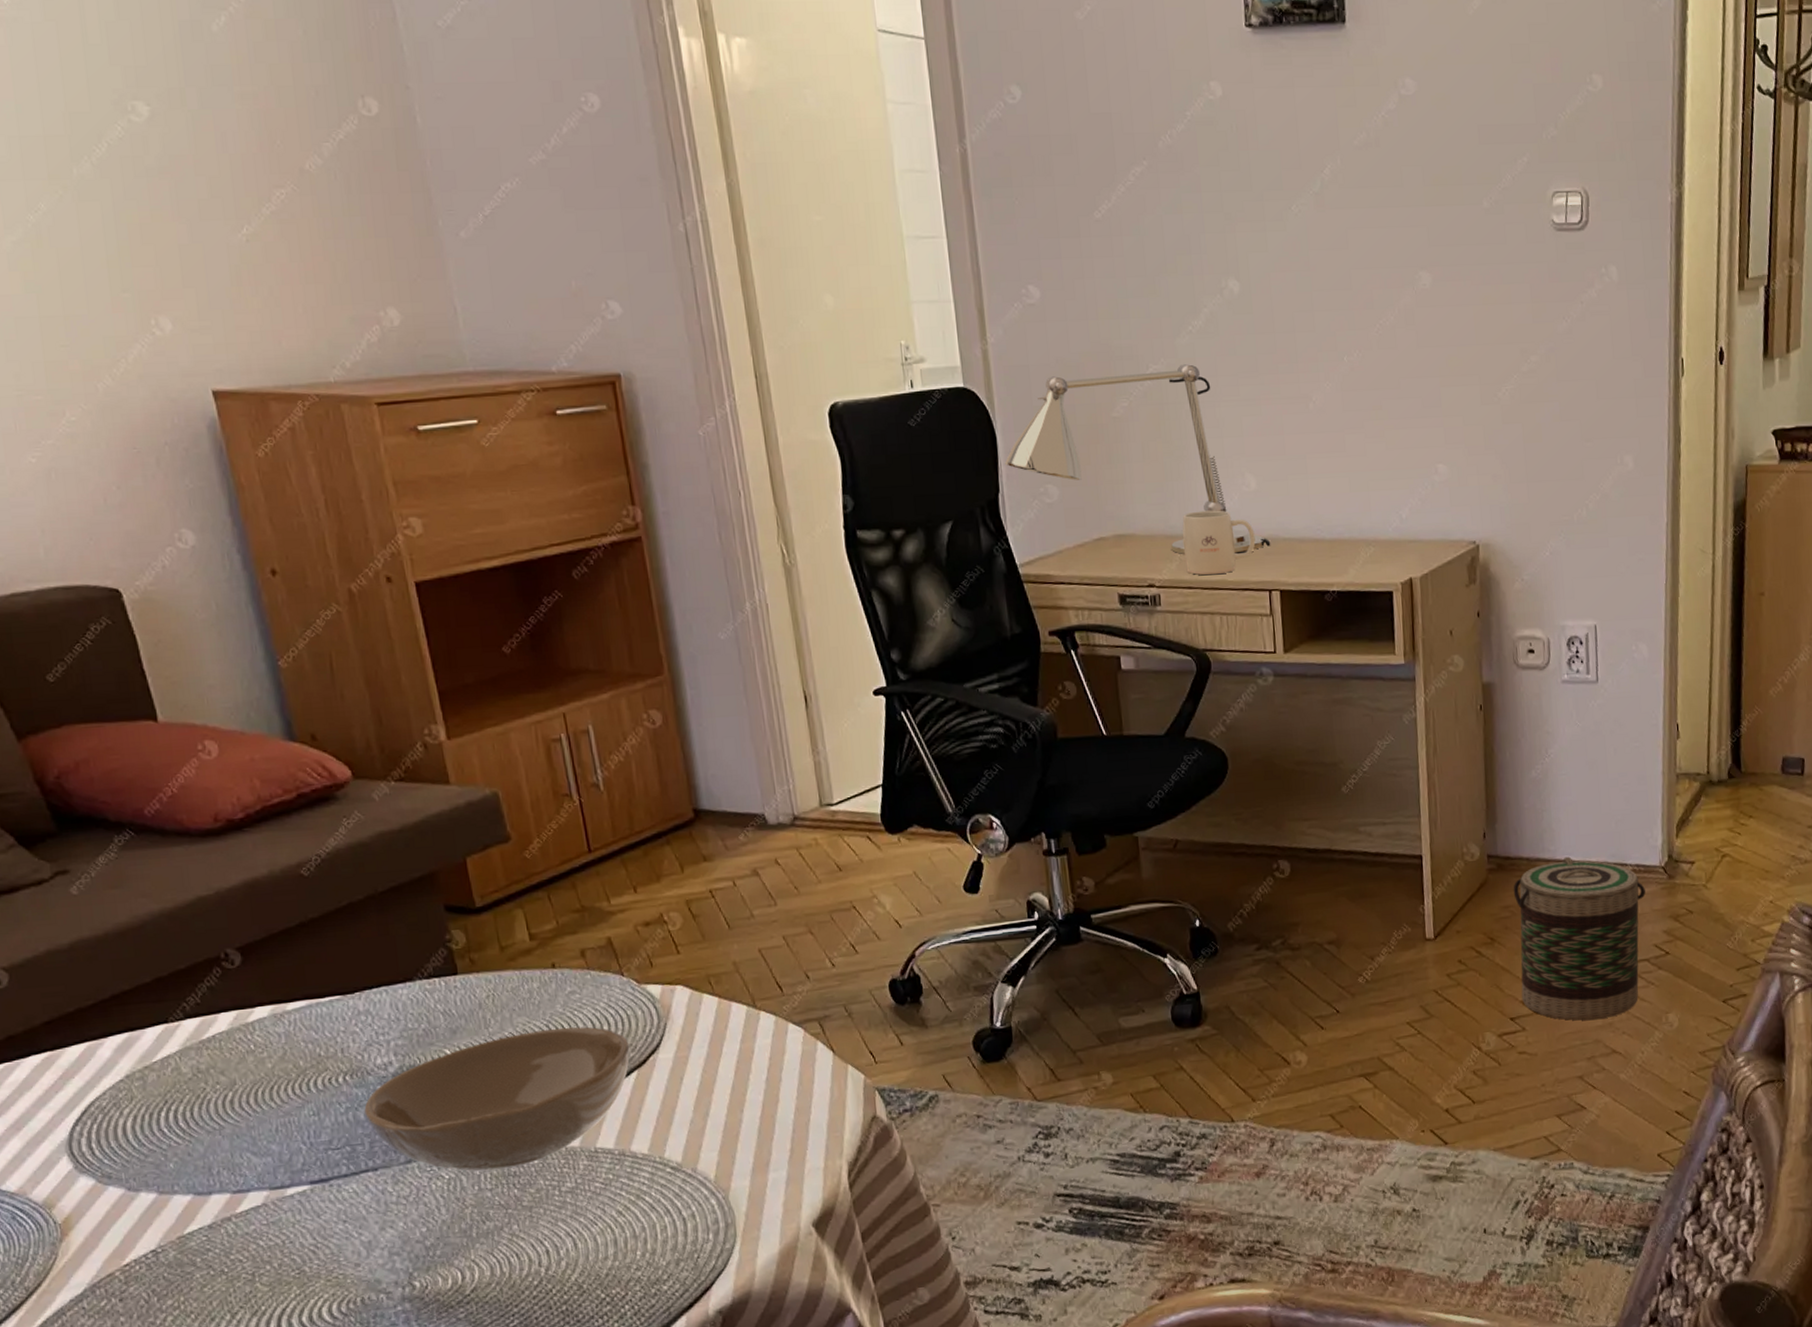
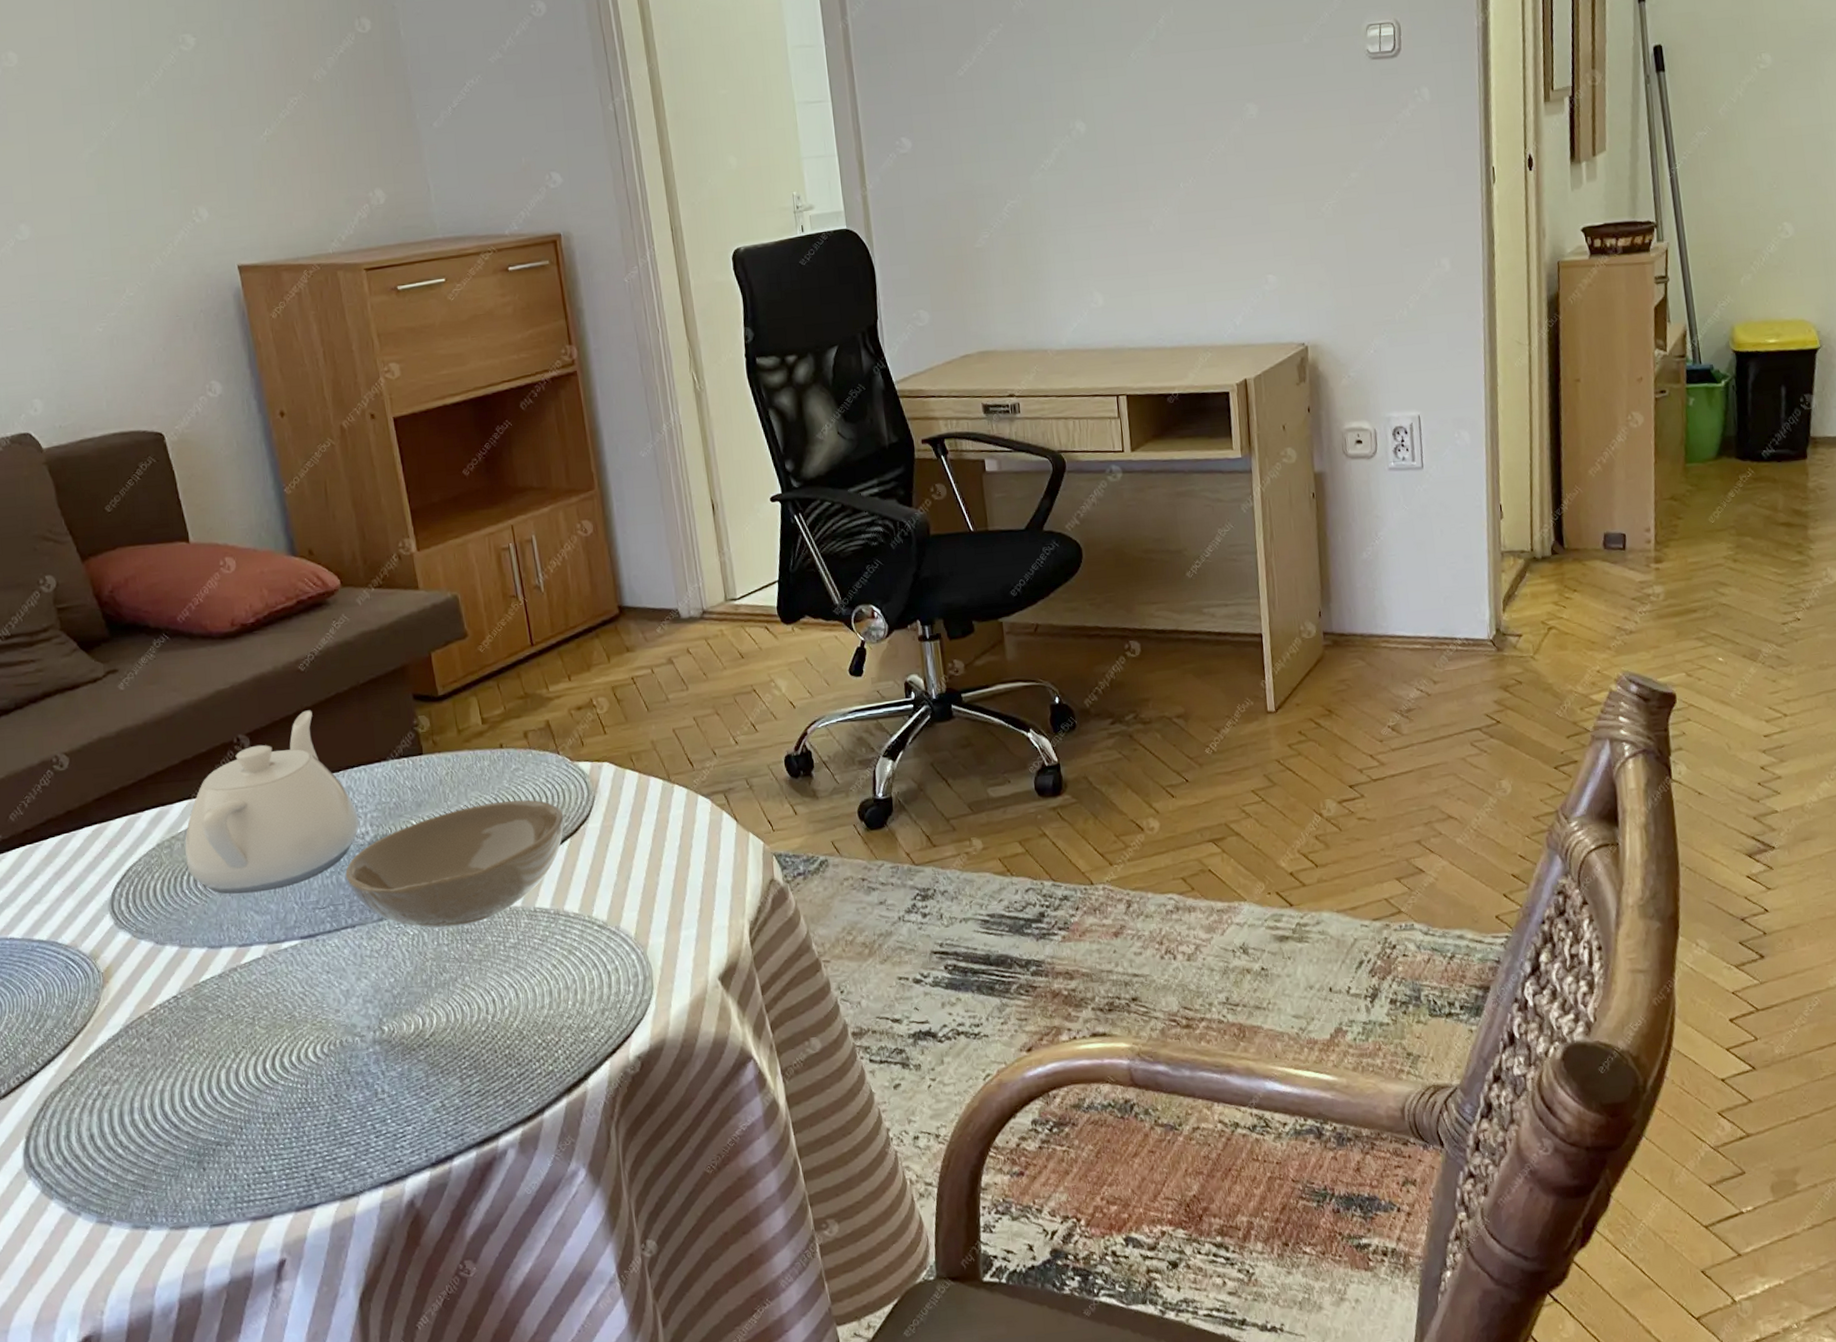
teapot: none [161,921,381,1133] -> present [185,710,359,894]
desk lamp: present [1005,364,1271,554] -> none [882,198,1118,367]
mug: present [1182,510,1256,576] -> none [1038,325,1104,385]
basket: present [1513,856,1646,1021] -> none [1348,632,1475,788]

